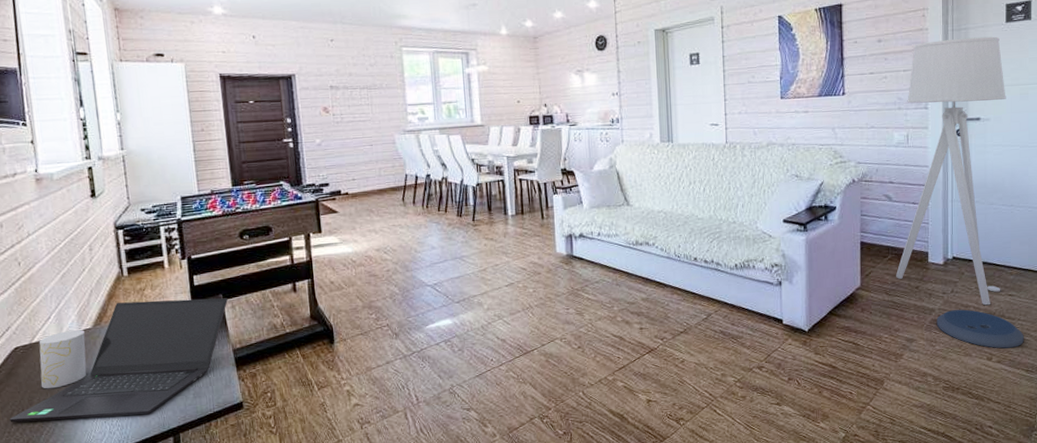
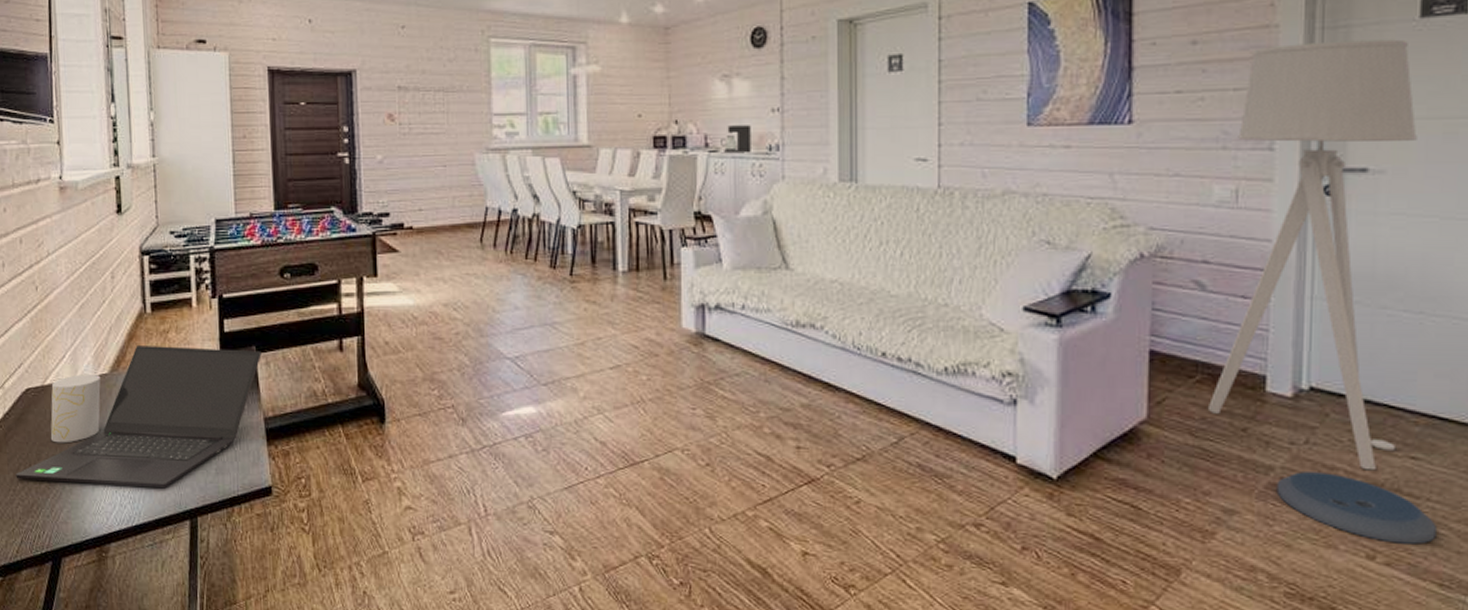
coffee maker: none [578,105,599,127] -> present [721,125,751,154]

